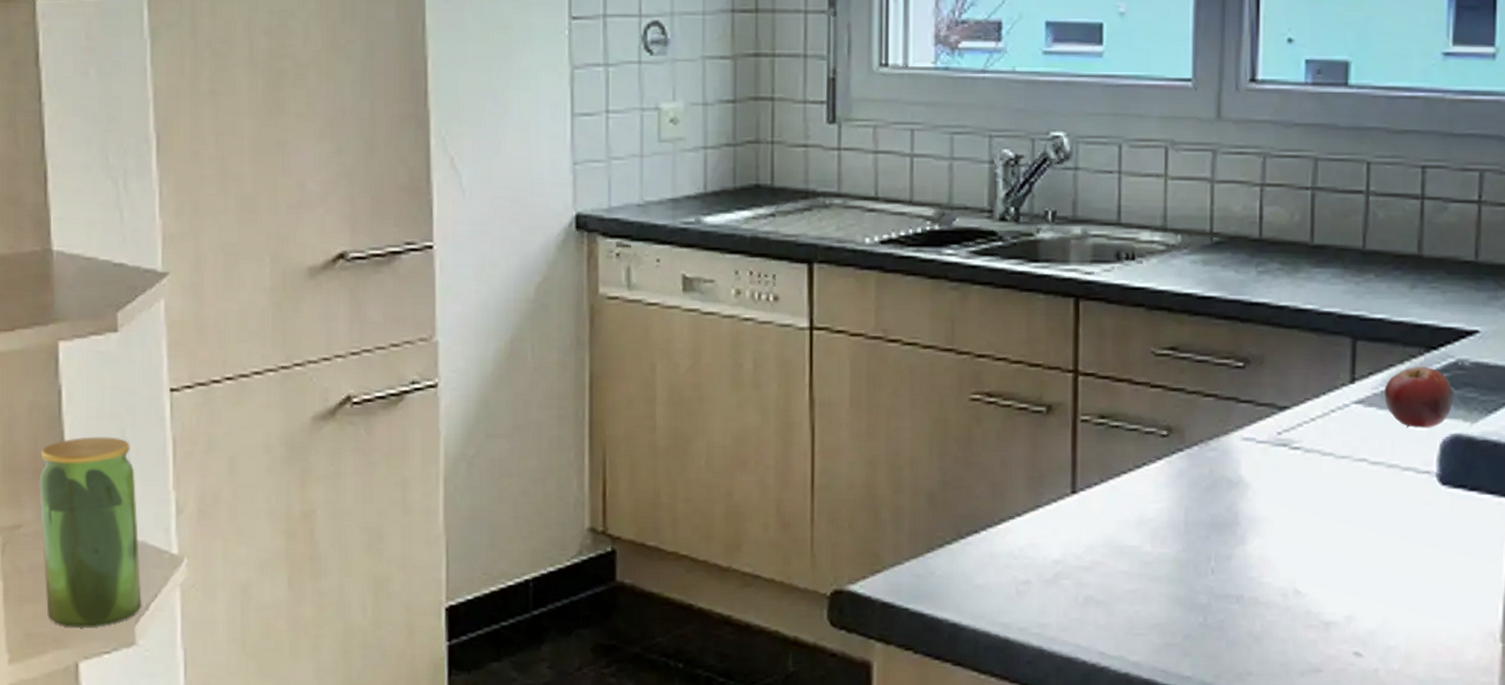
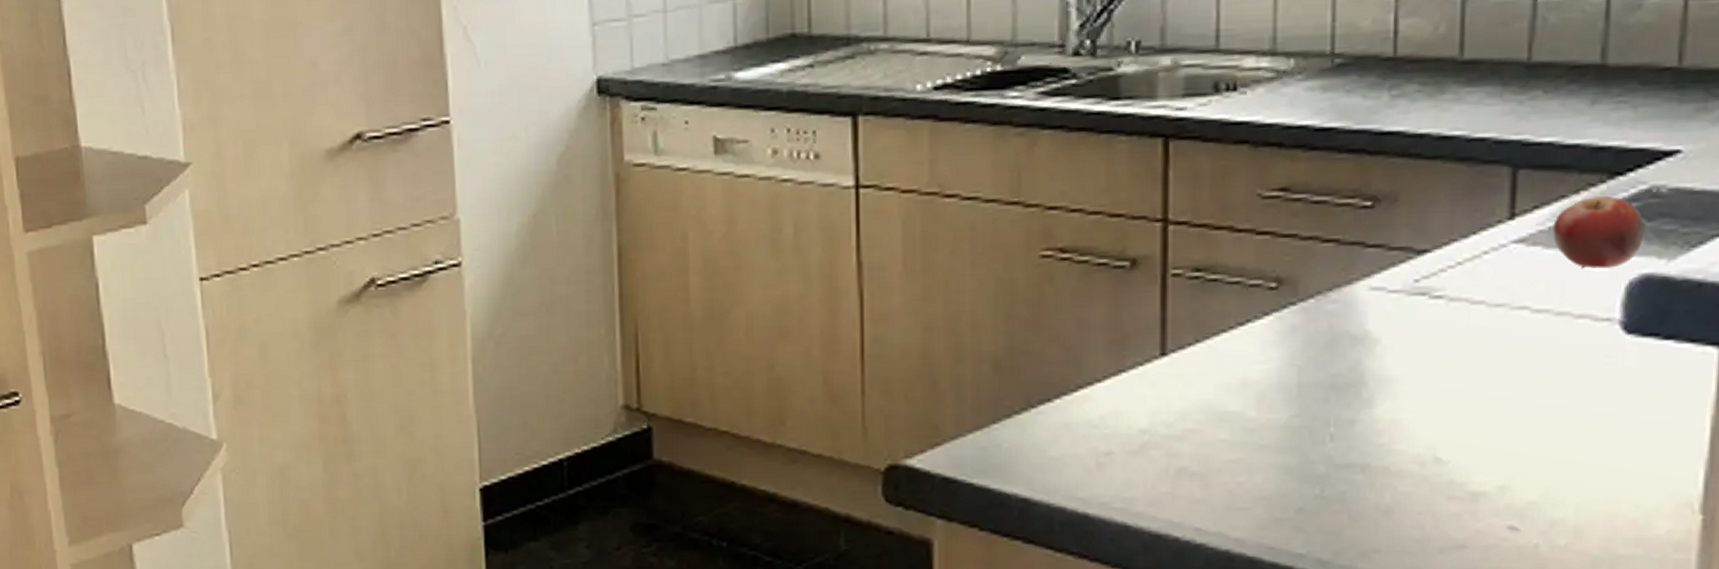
jar: present [39,436,142,627] -> none [83,327,187,510]

